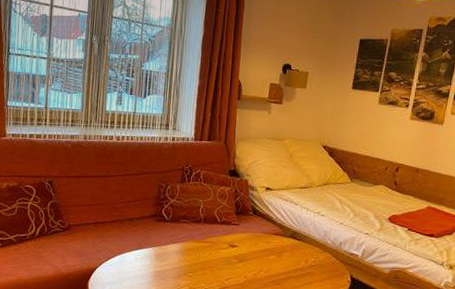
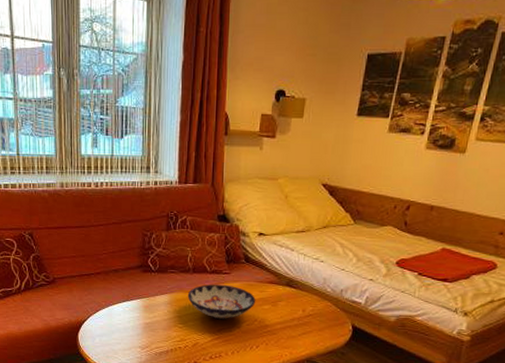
bowl: none [198,234,262,270] -> present [187,284,256,320]

